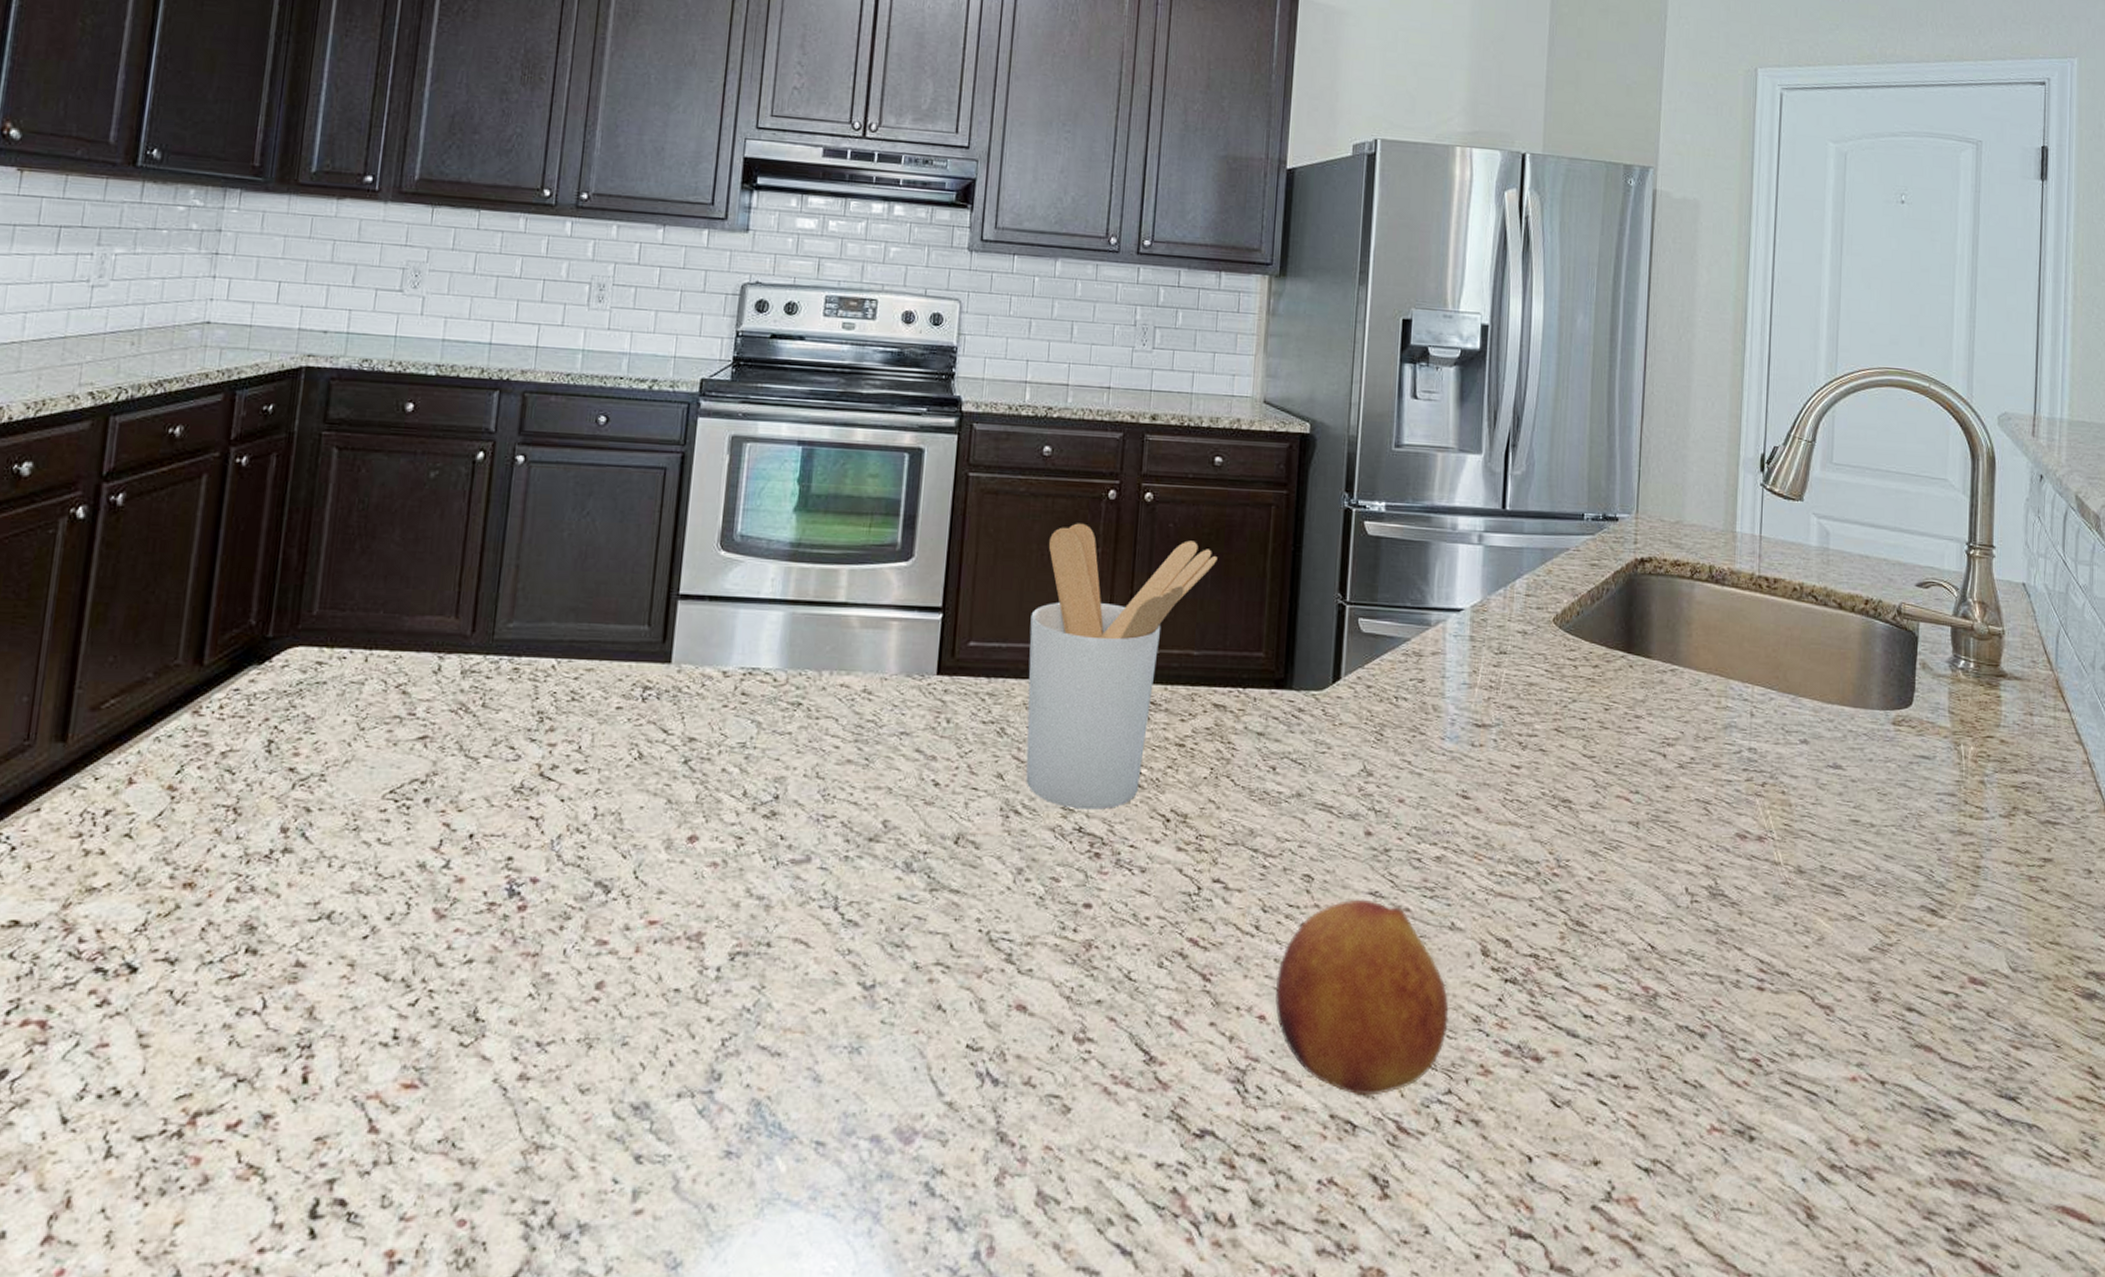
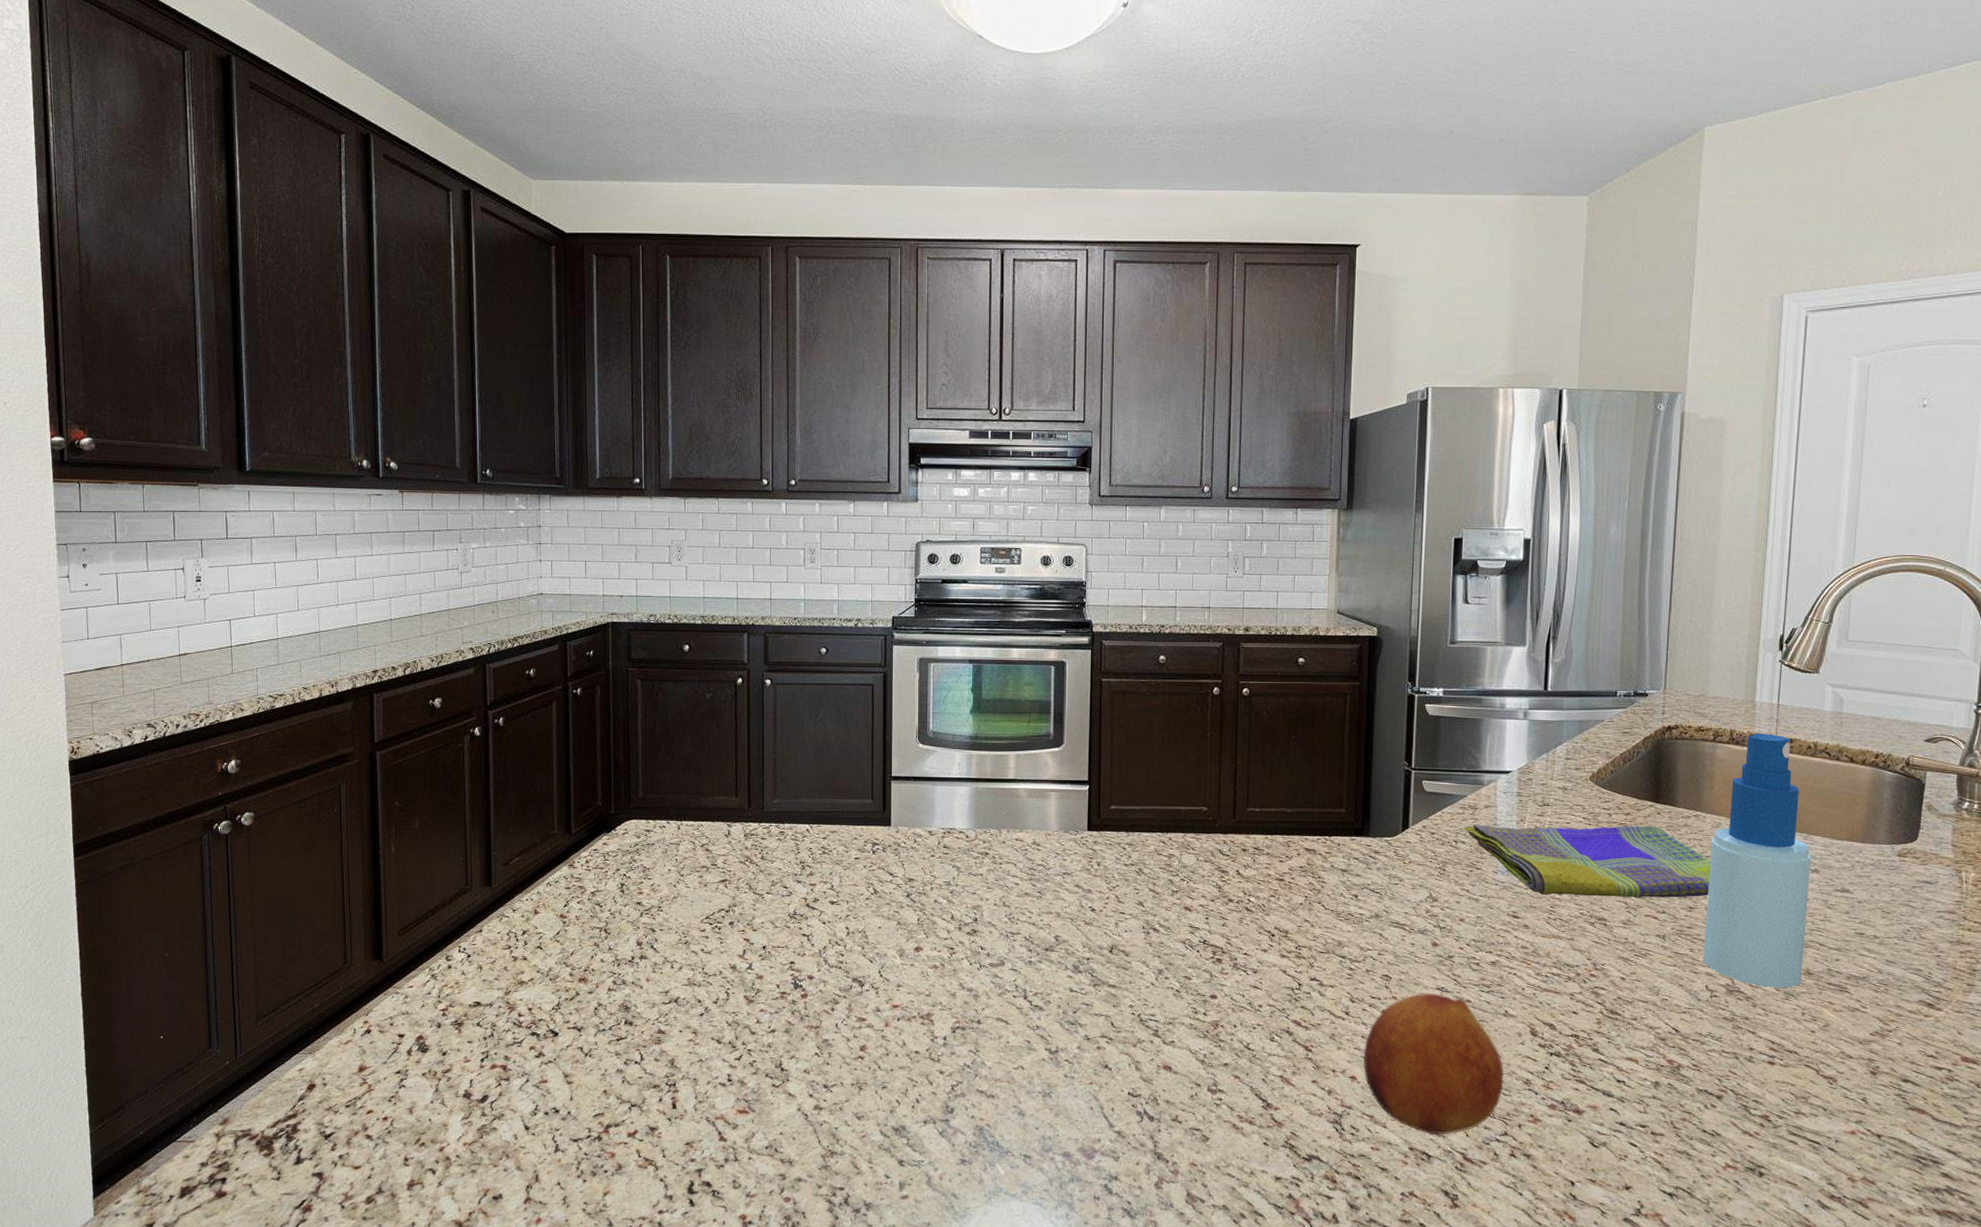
utensil holder: present [1026,523,1218,810] -> none [1157,714,1304,928]
dish towel: none [1406,676,1690,774] -> present [1464,824,1712,898]
spray bottle: none [1682,570,1799,890] -> present [1703,733,1811,988]

